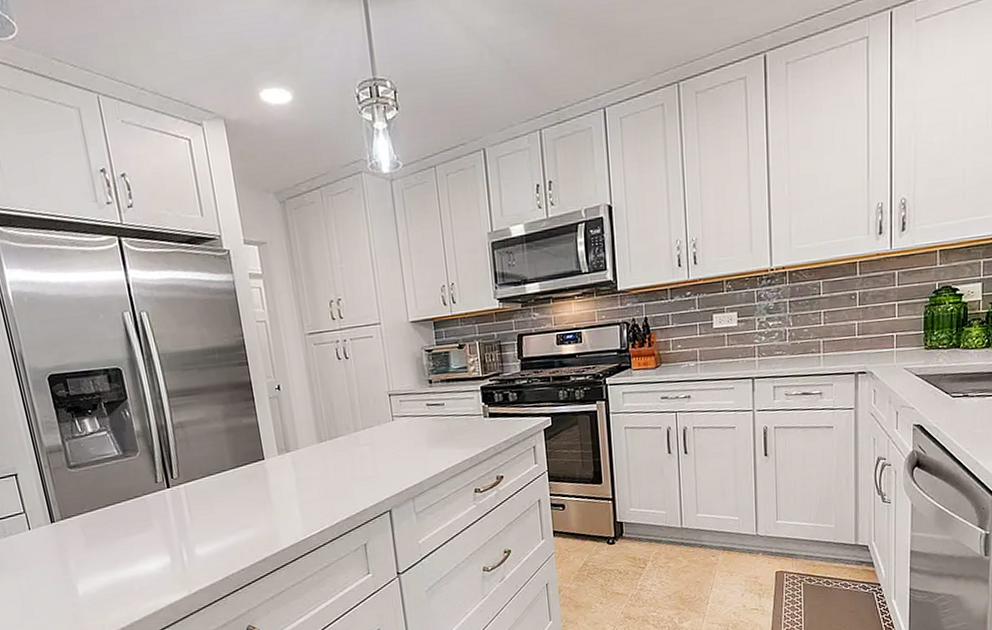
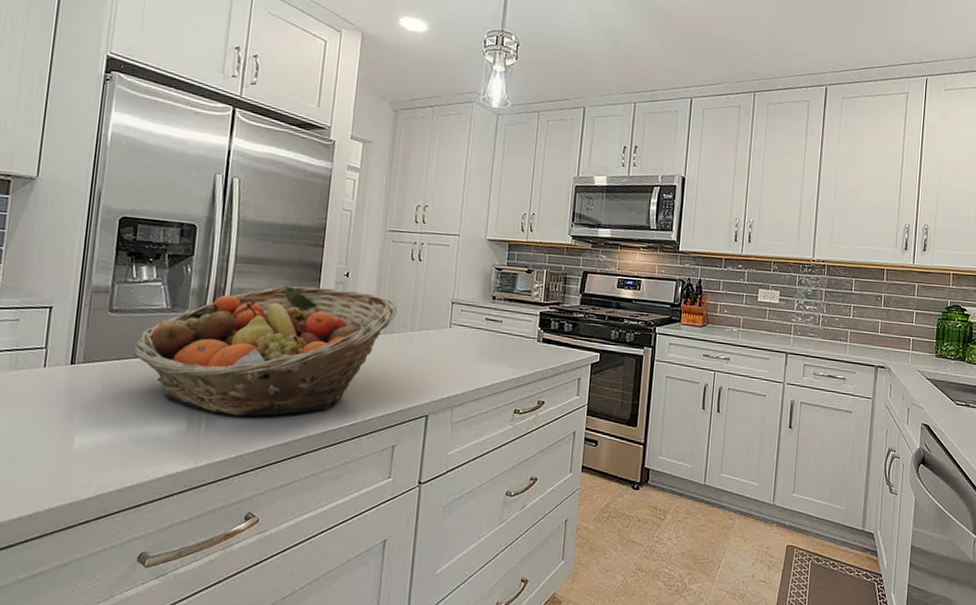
fruit basket: none [100,401,337,544] -> present [133,286,398,416]

